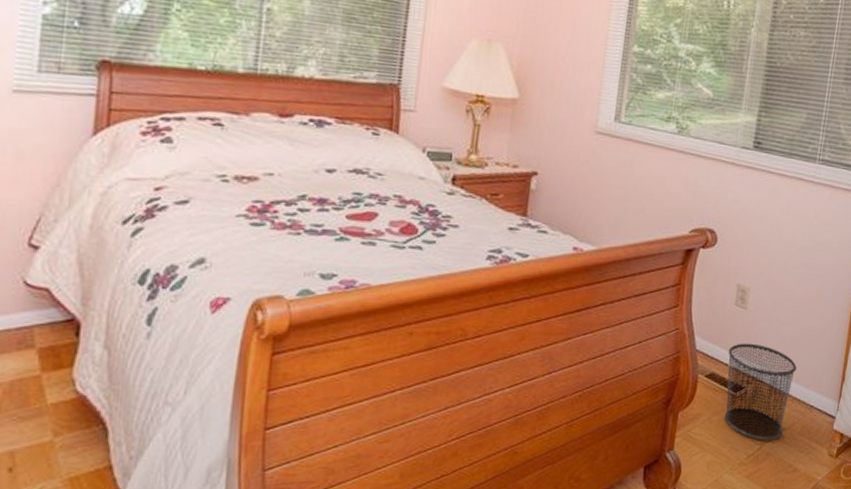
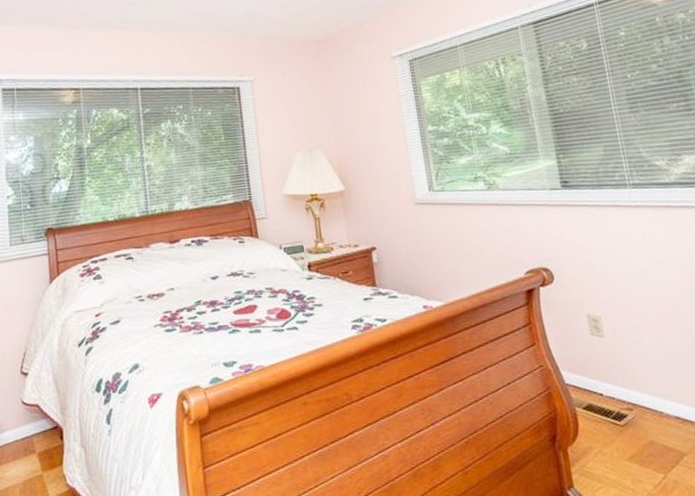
waste bin: present [724,343,797,441] -> none [598,369,685,469]

